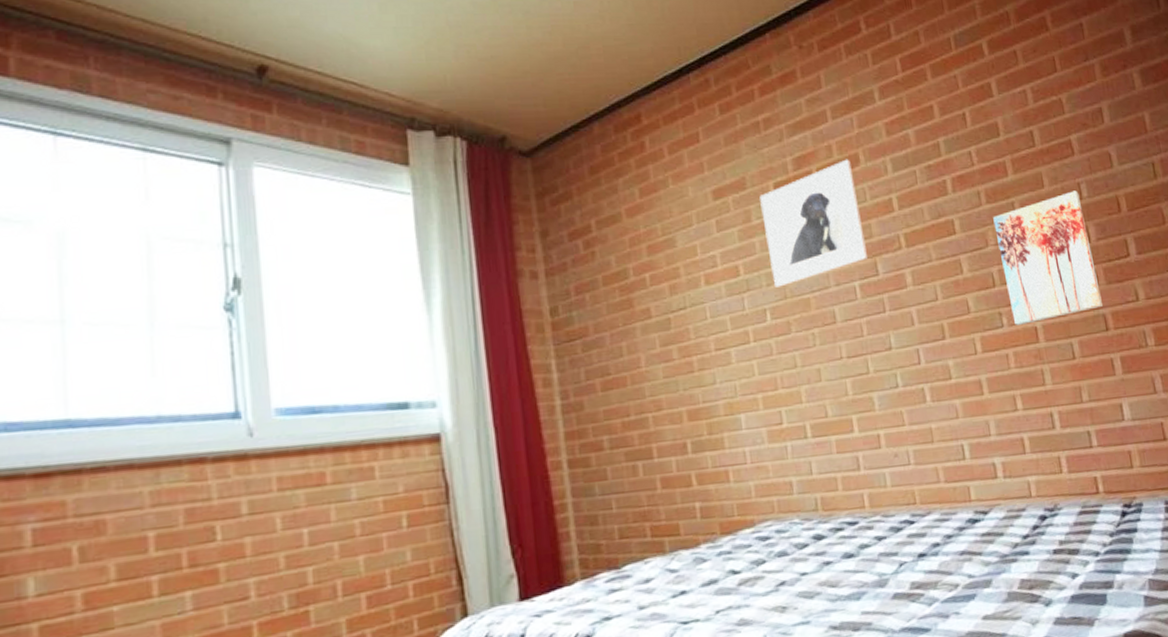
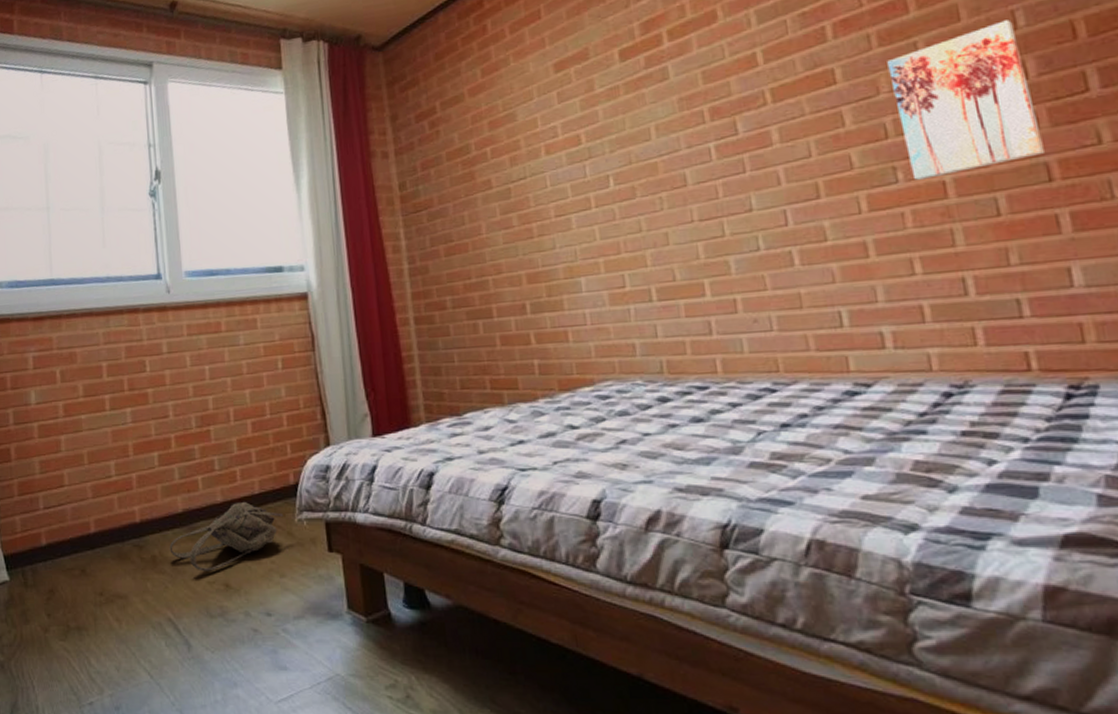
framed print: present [759,159,867,288] -> none [603,16,725,154]

